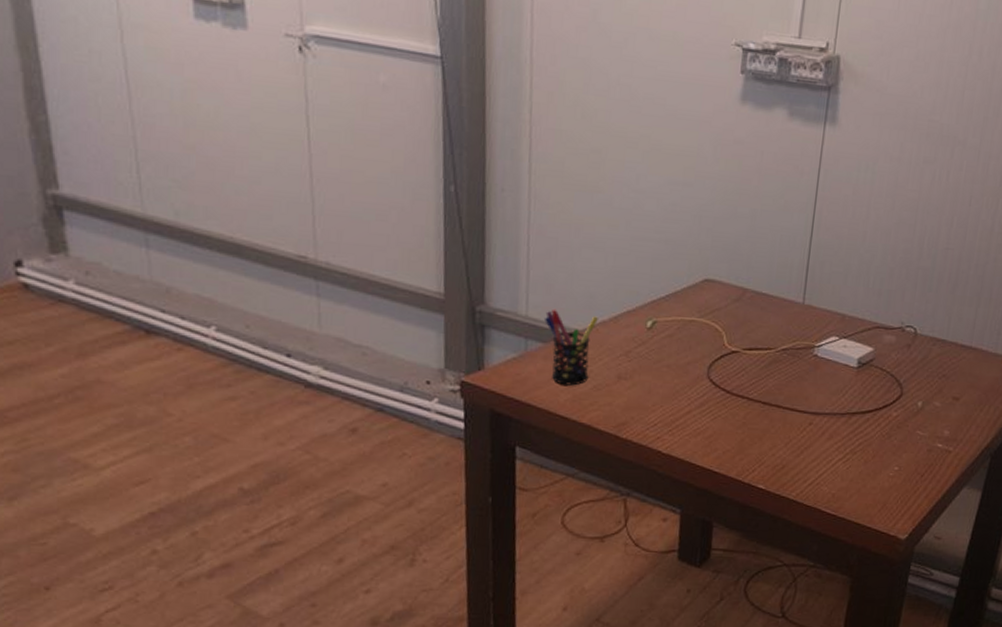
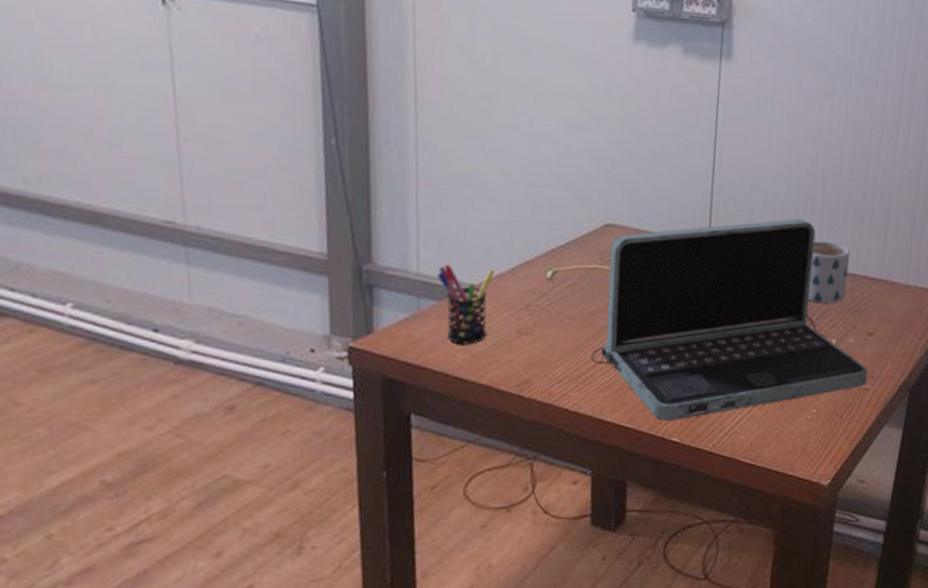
laptop: none [684,283,951,469] -> present [590,219,867,421]
mug: none [896,305,942,368] -> present [807,240,851,304]

